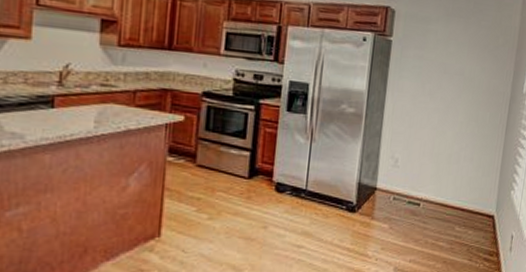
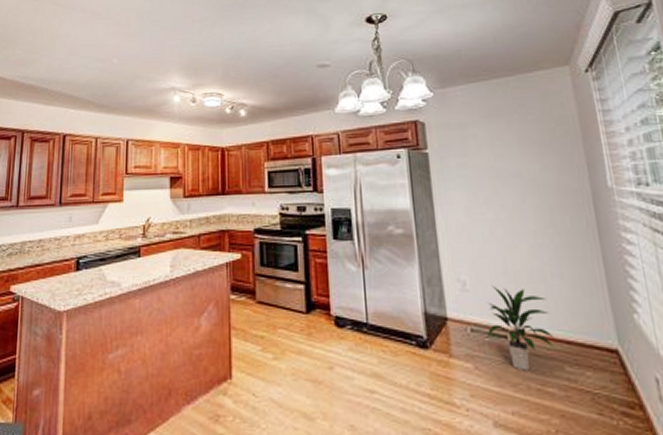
indoor plant: none [404,164,456,230] -> present [486,286,554,371]

